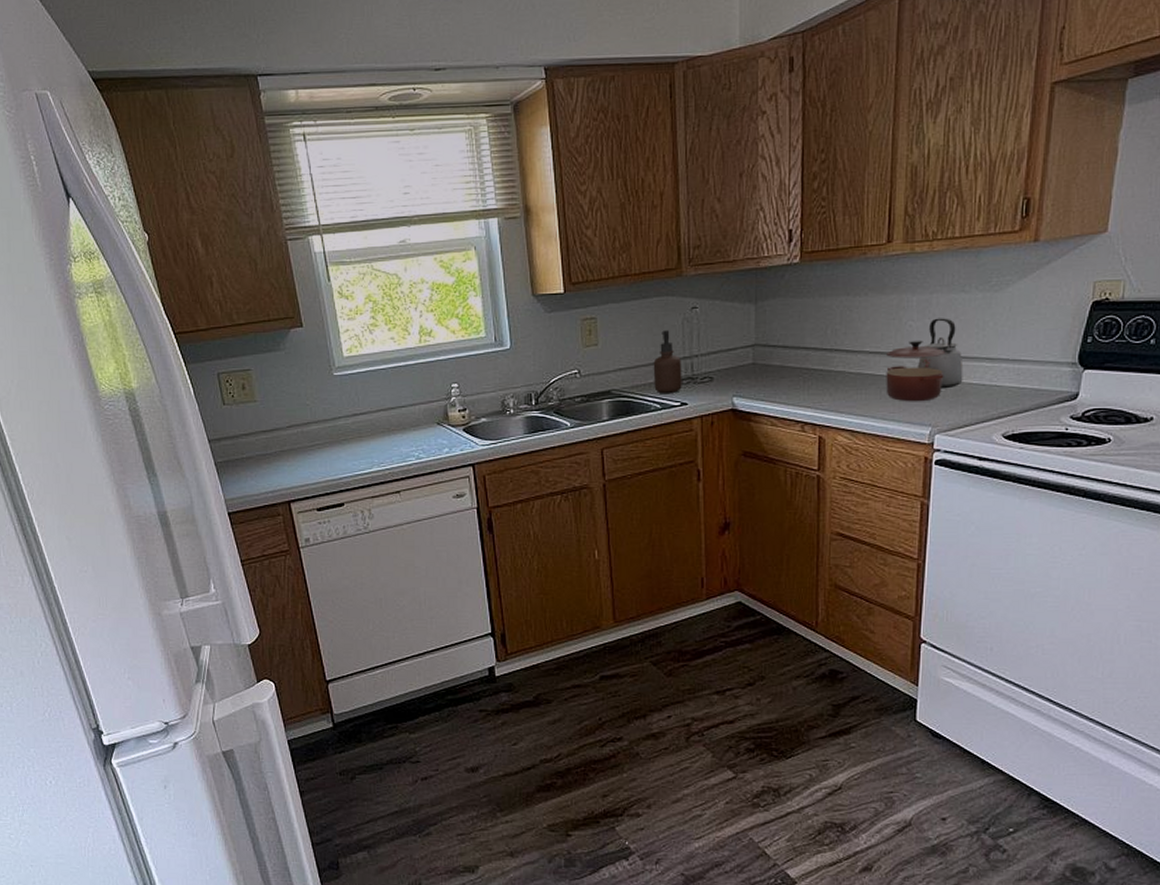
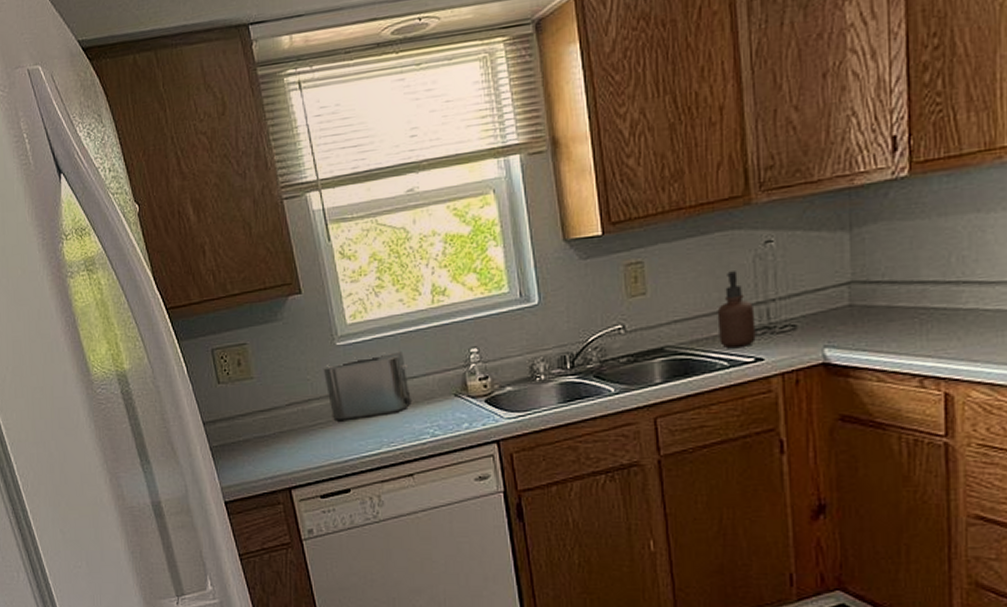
toaster: none [321,383,400,445] -> present [323,351,411,423]

